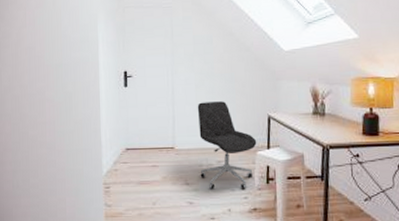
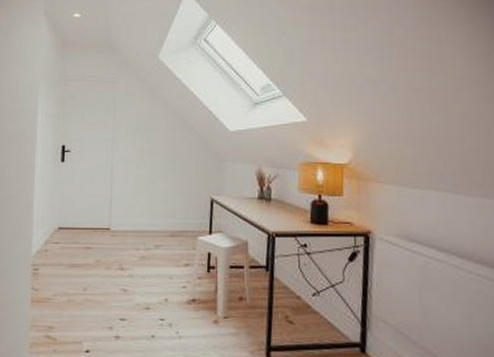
office chair: present [197,101,257,190] -> none [136,181,198,277]

